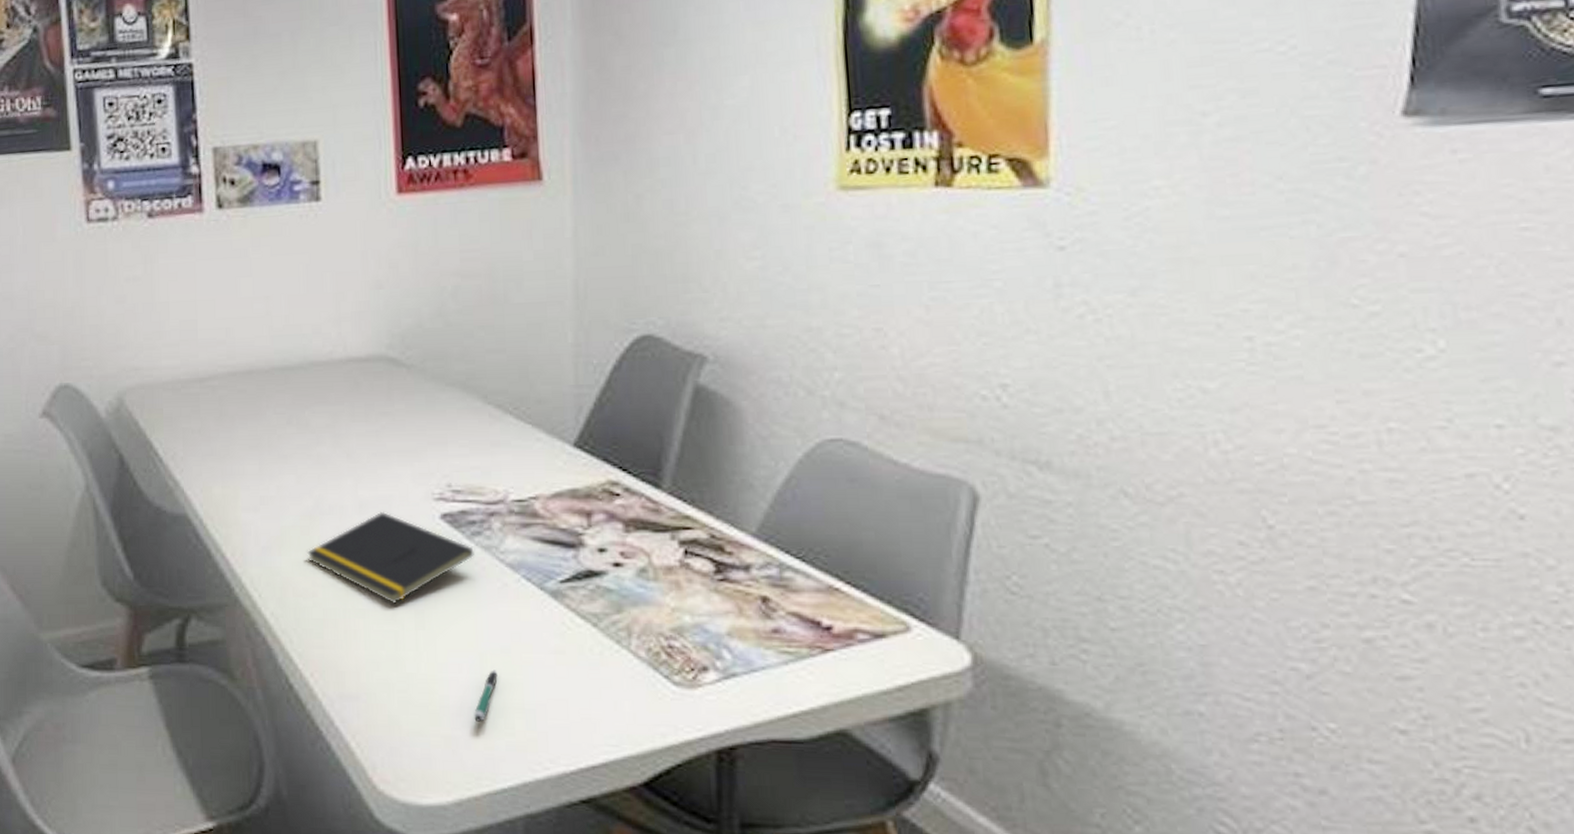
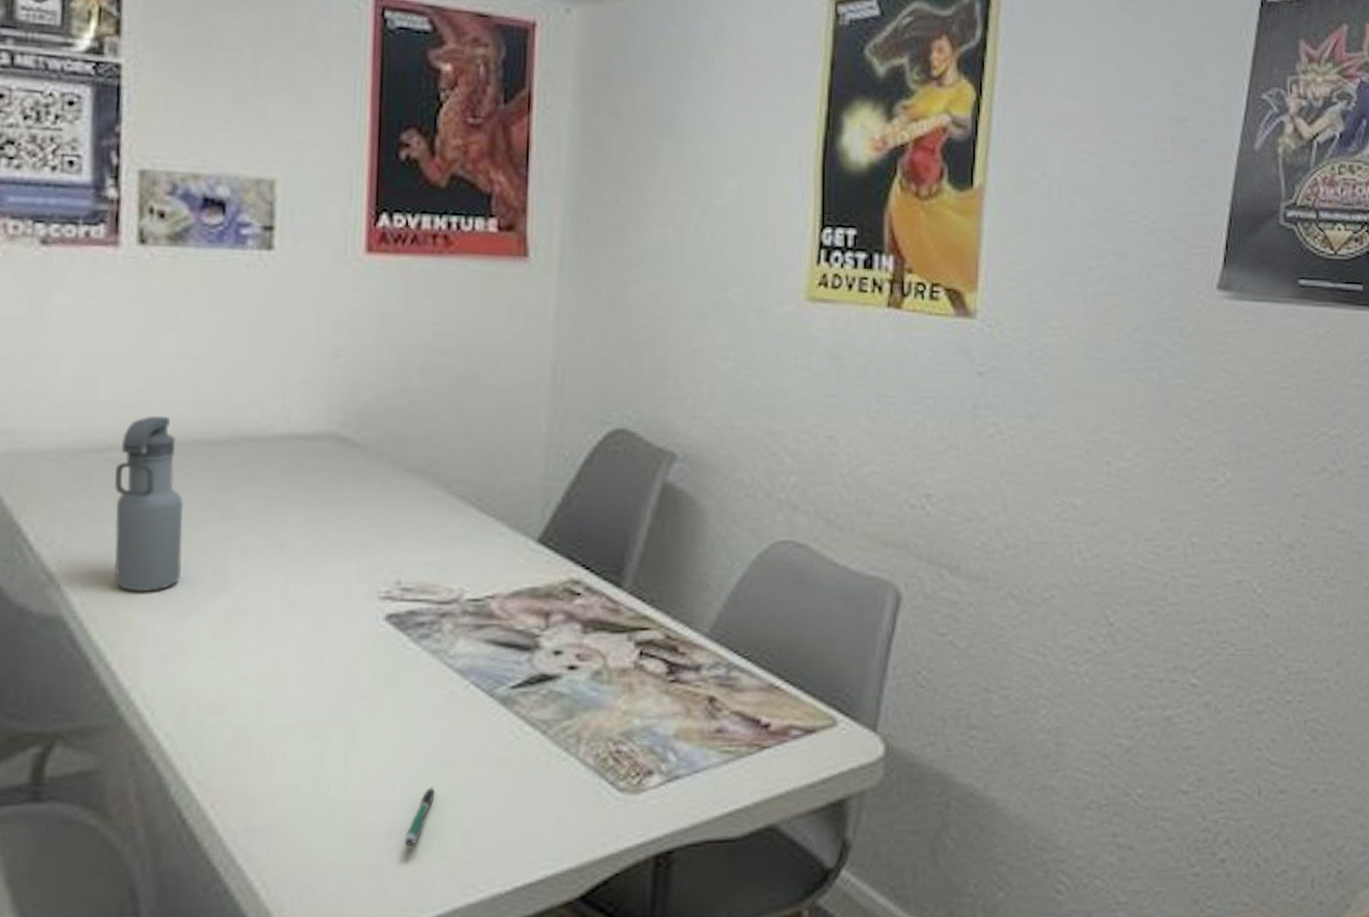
water bottle: none [216,349,271,494] -> present [114,416,184,591]
notepad: present [307,511,474,604] -> none [219,611,420,718]

